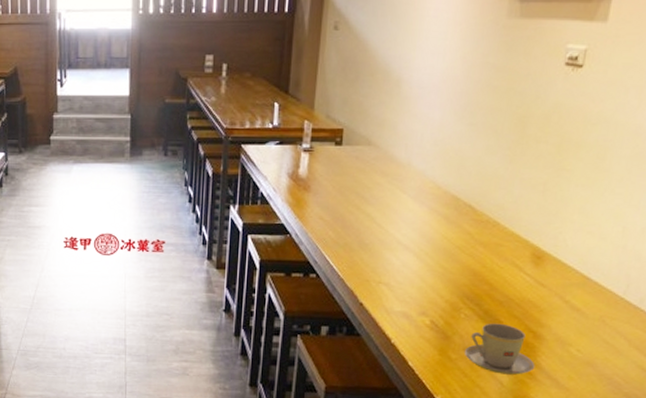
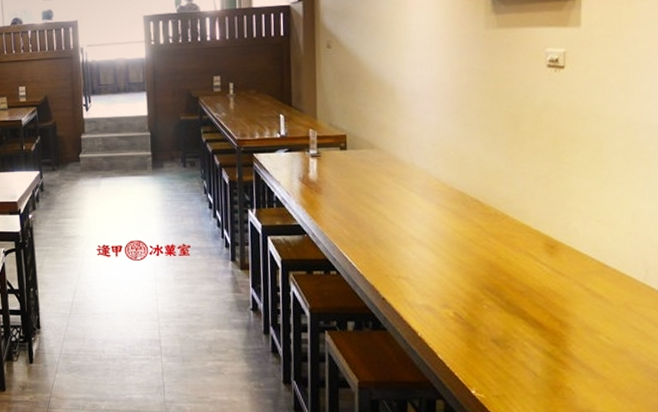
teacup: present [464,323,535,375] -> none [492,313,567,365]

